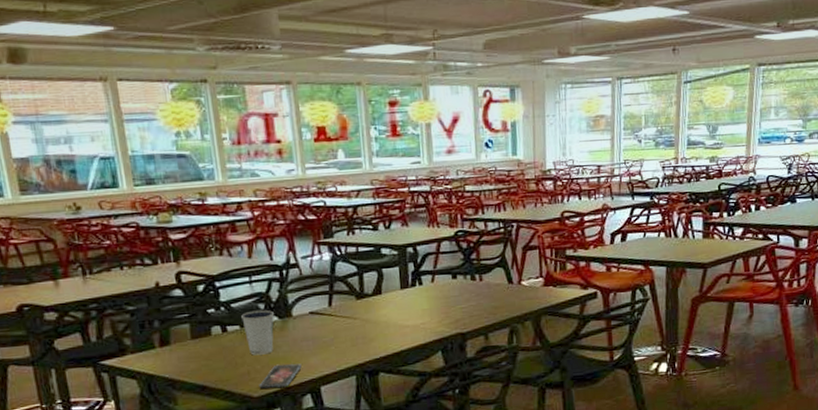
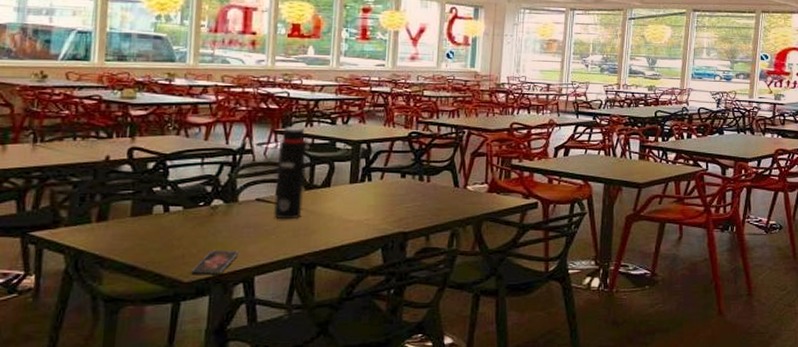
dixie cup: present [241,309,274,355] -> none [186,192,220,238]
water bottle: none [324,236,359,331] -> present [273,127,311,220]

